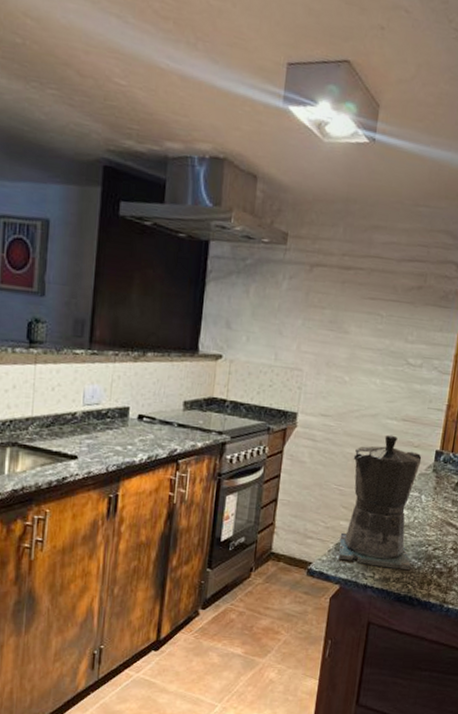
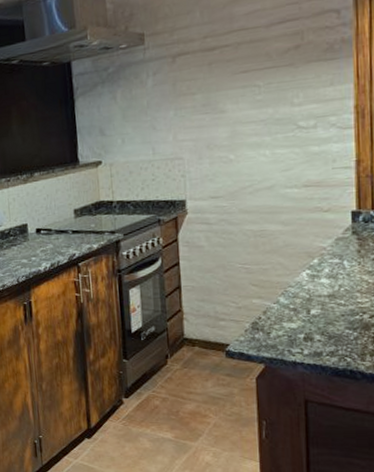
coffee maker: present [338,434,422,571] -> none [255,204,345,343]

